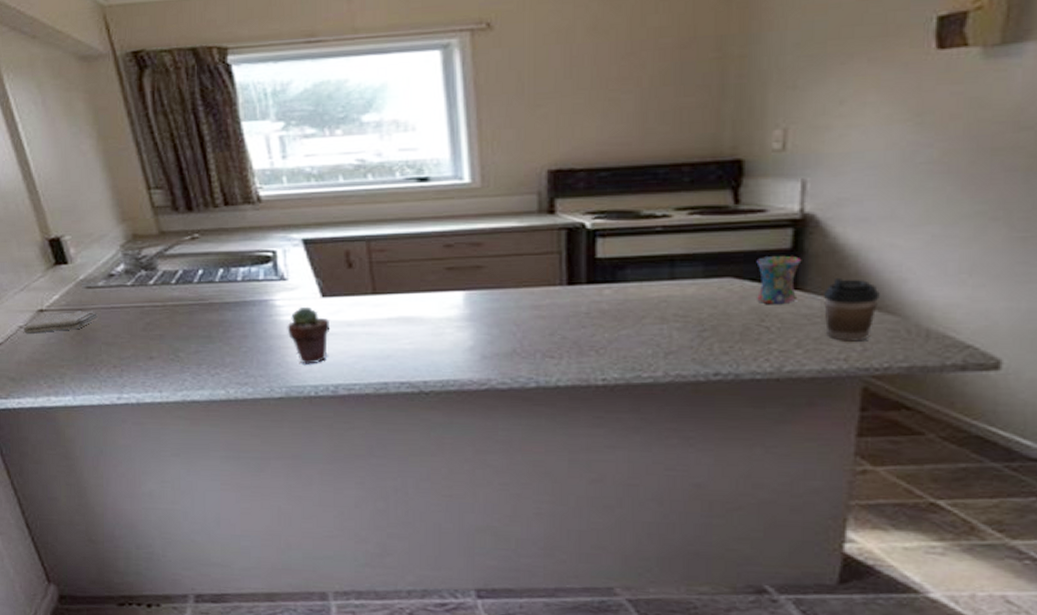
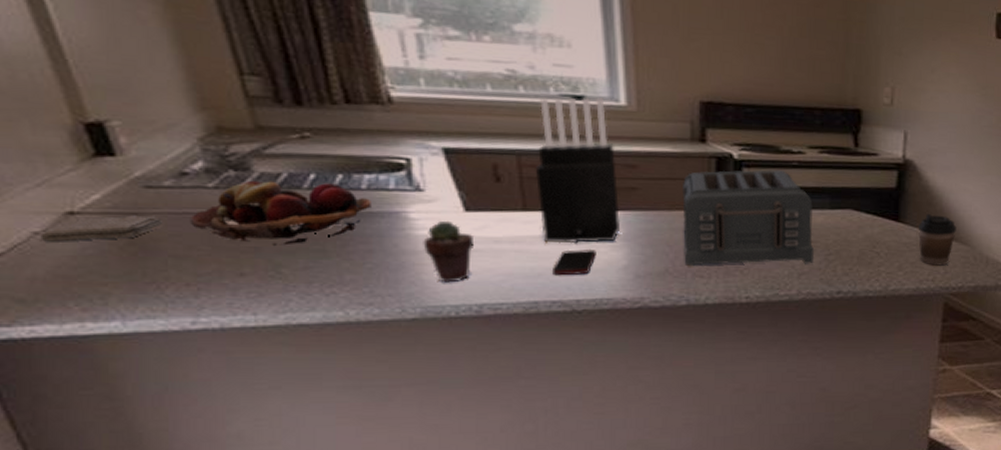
fruit basket: none [115,277,246,333] -> present [190,180,371,246]
knife block: none [383,177,467,325] -> present [535,98,621,244]
cell phone: none [401,331,442,357] -> present [553,250,596,276]
toaster: none [530,238,685,346] -> present [682,170,815,266]
mug: present [756,255,802,305] -> none [870,192,904,234]

